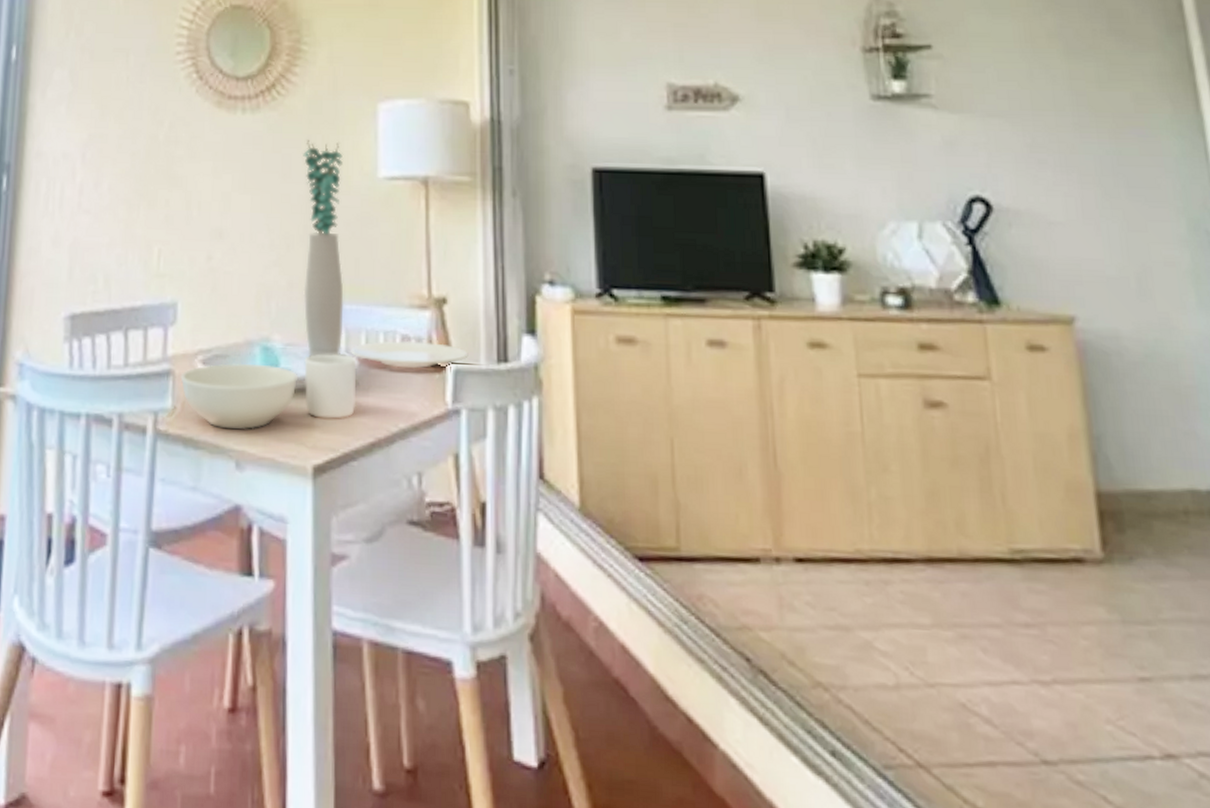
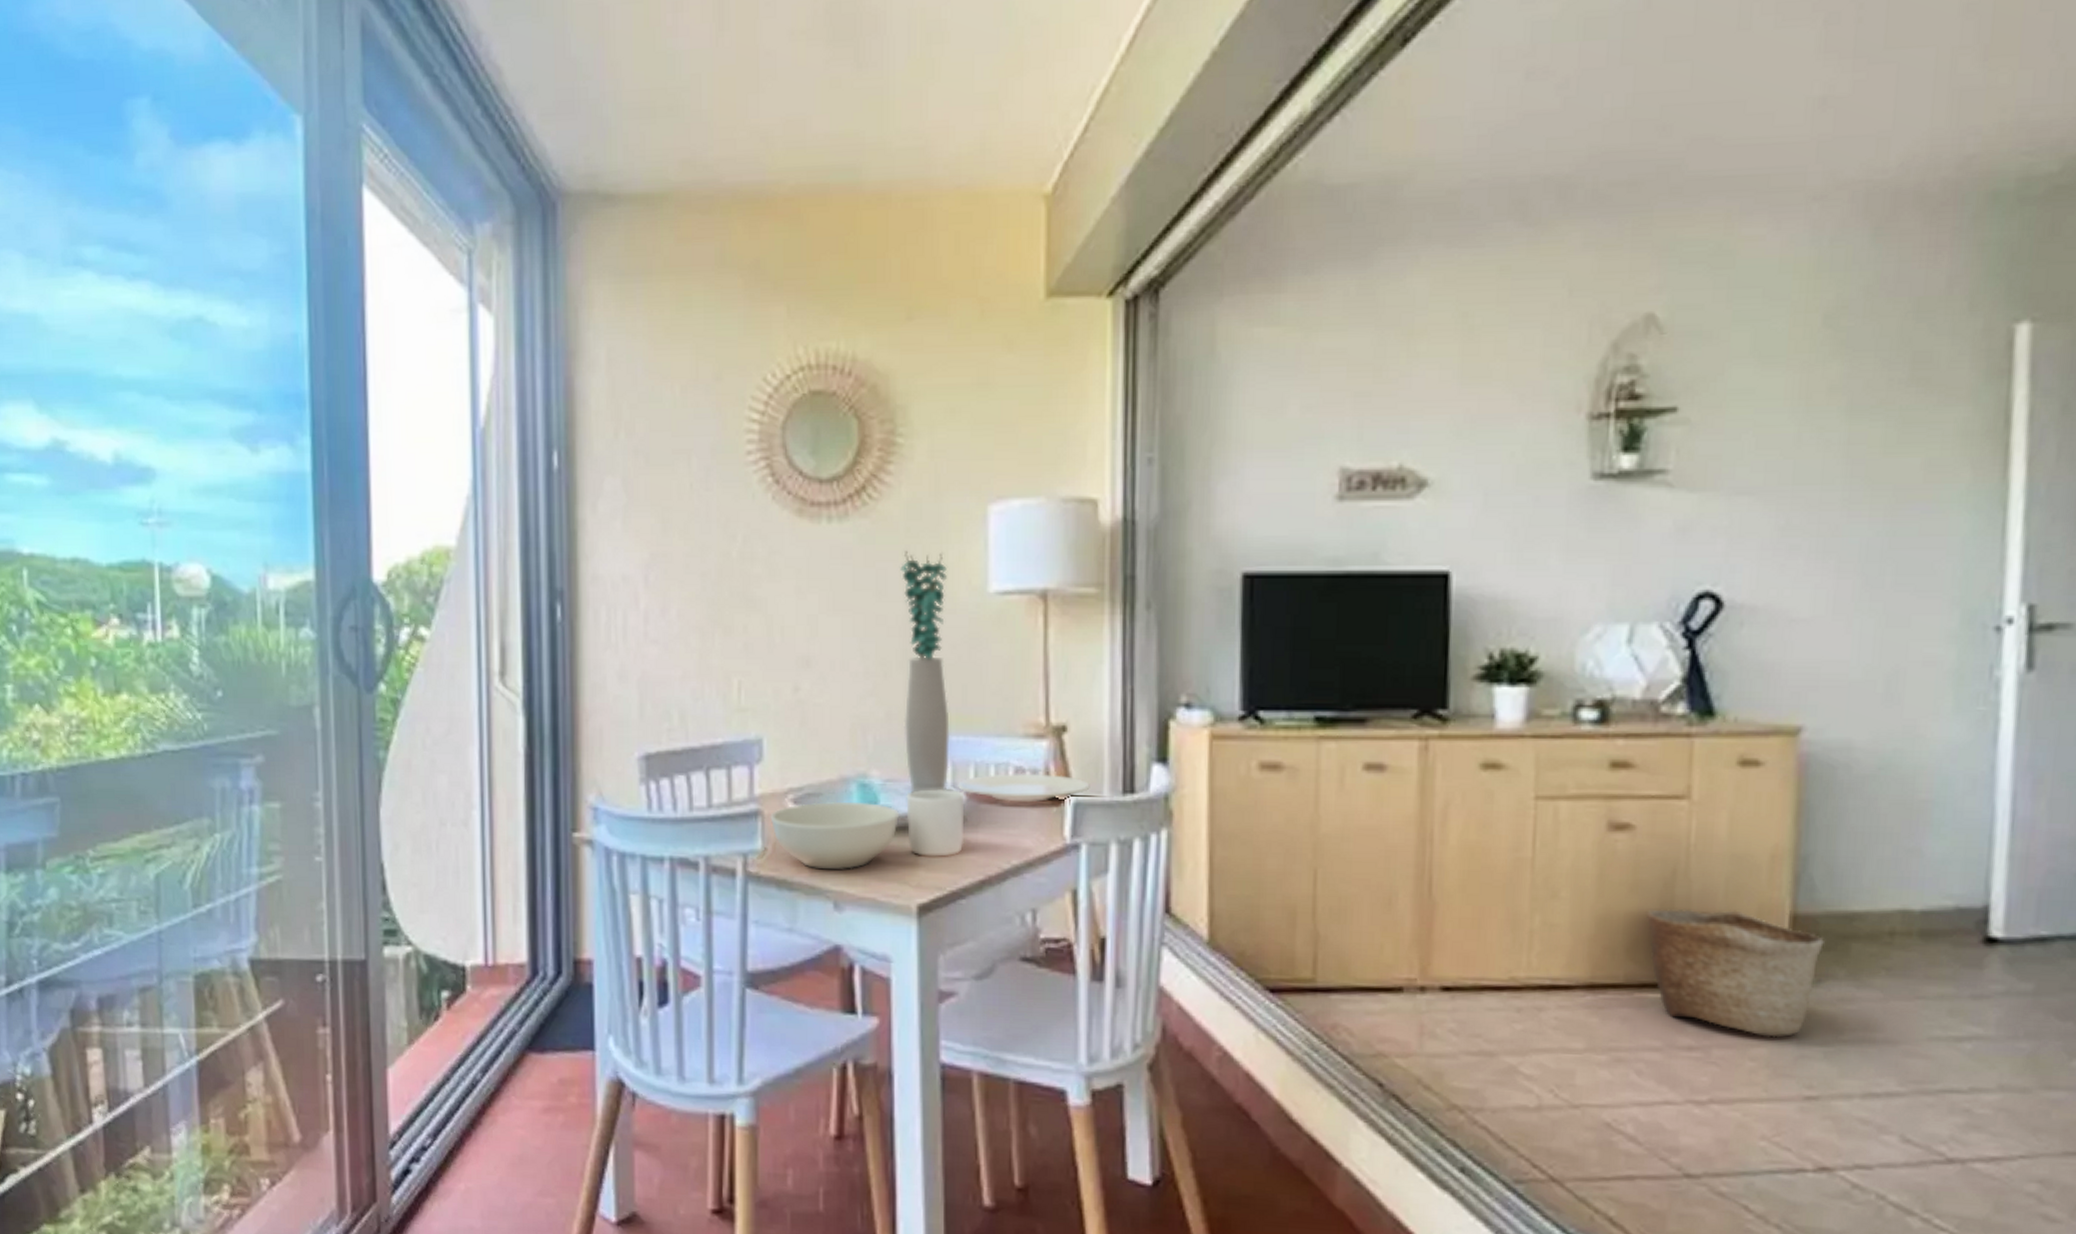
basket: none [968,484,1130,616] -> present [1645,908,1826,1038]

